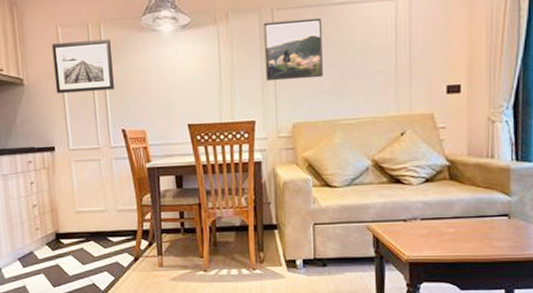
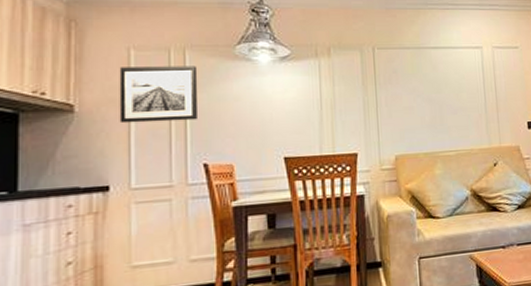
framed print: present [263,17,323,82] -> none [365,58,422,115]

